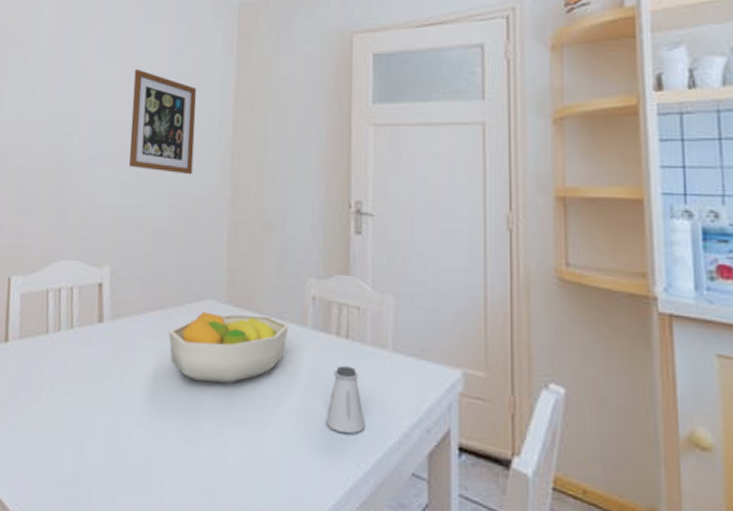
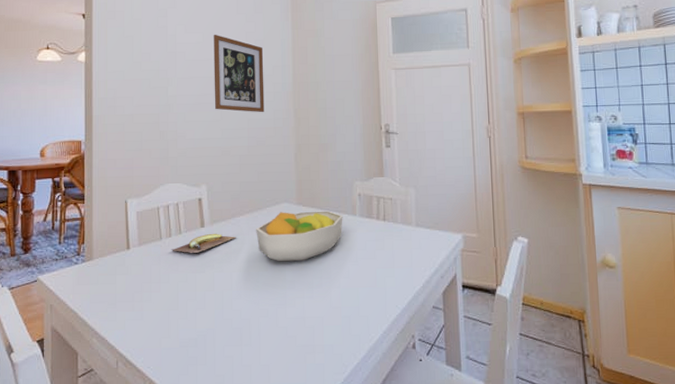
banana: none [58,331,142,356] -> present [170,233,236,253]
saltshaker: present [326,366,365,434] -> none [373,240,400,286]

